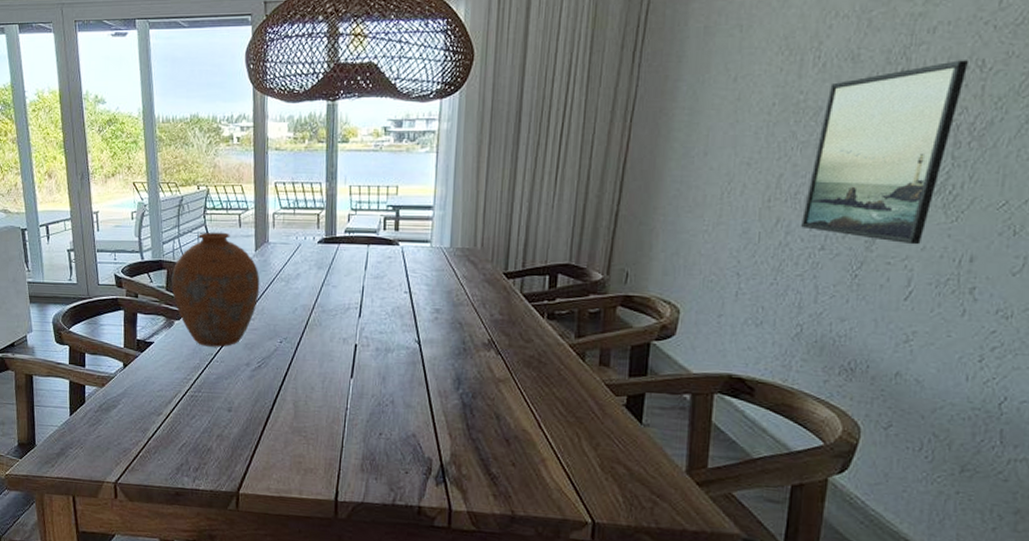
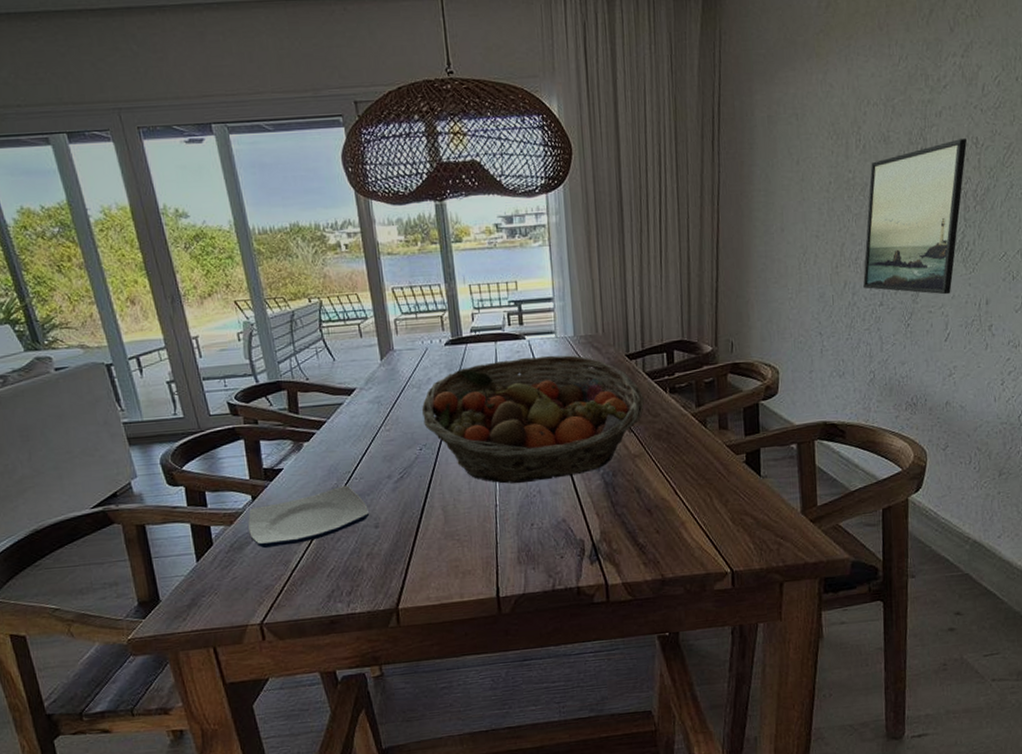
plate: none [117,366,224,415] -> present [248,485,369,549]
vase: present [171,232,260,347] -> none [293,344,392,465]
fruit basket: none [287,263,517,391] -> present [422,355,644,484]

